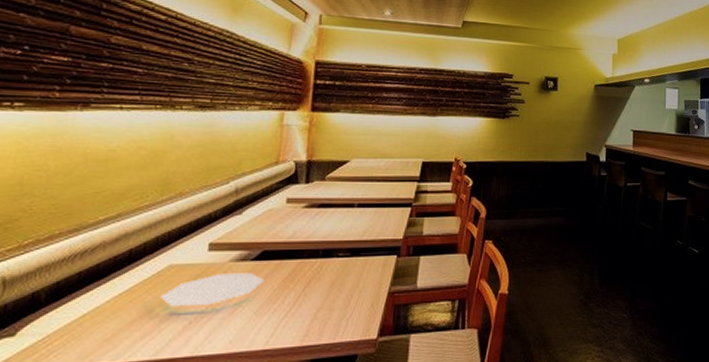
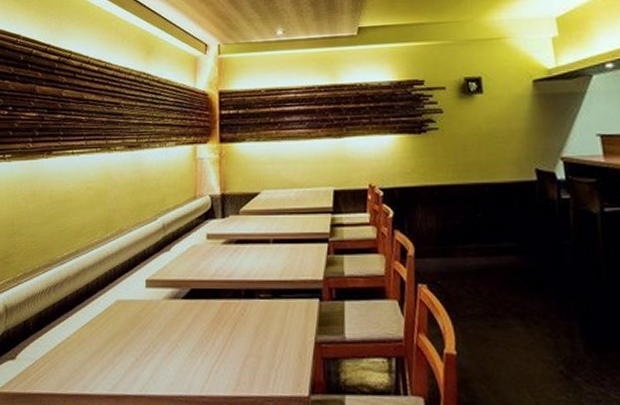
plate: present [161,273,264,307] -> none [113,311,194,343]

